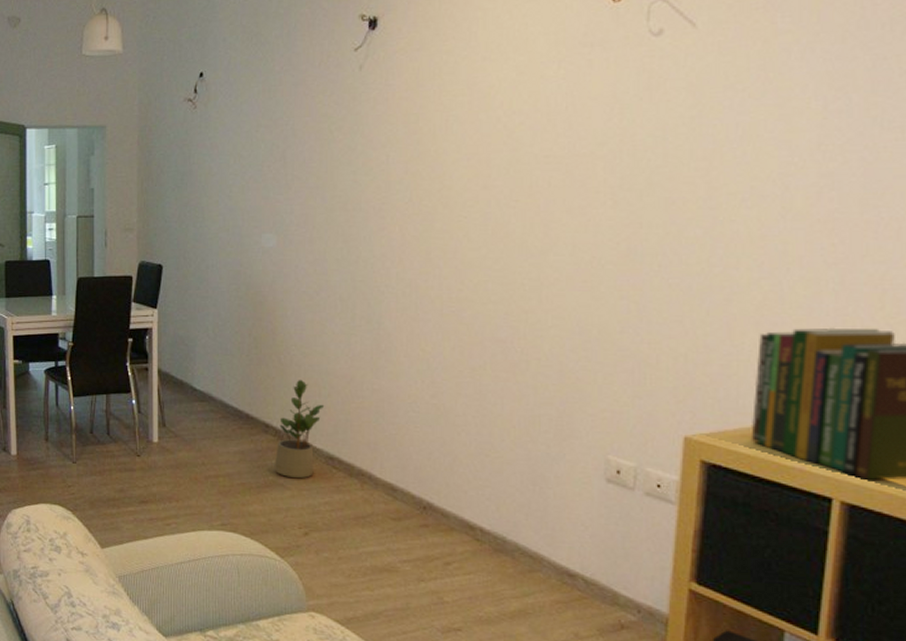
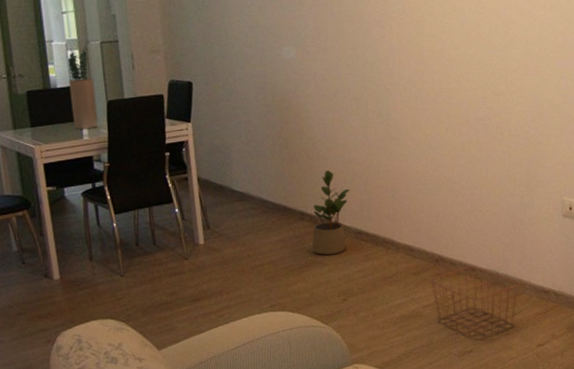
vase: none [44,219,67,306] -> present [67,46,98,130]
basket: none [412,521,534,618] -> present [429,265,520,341]

